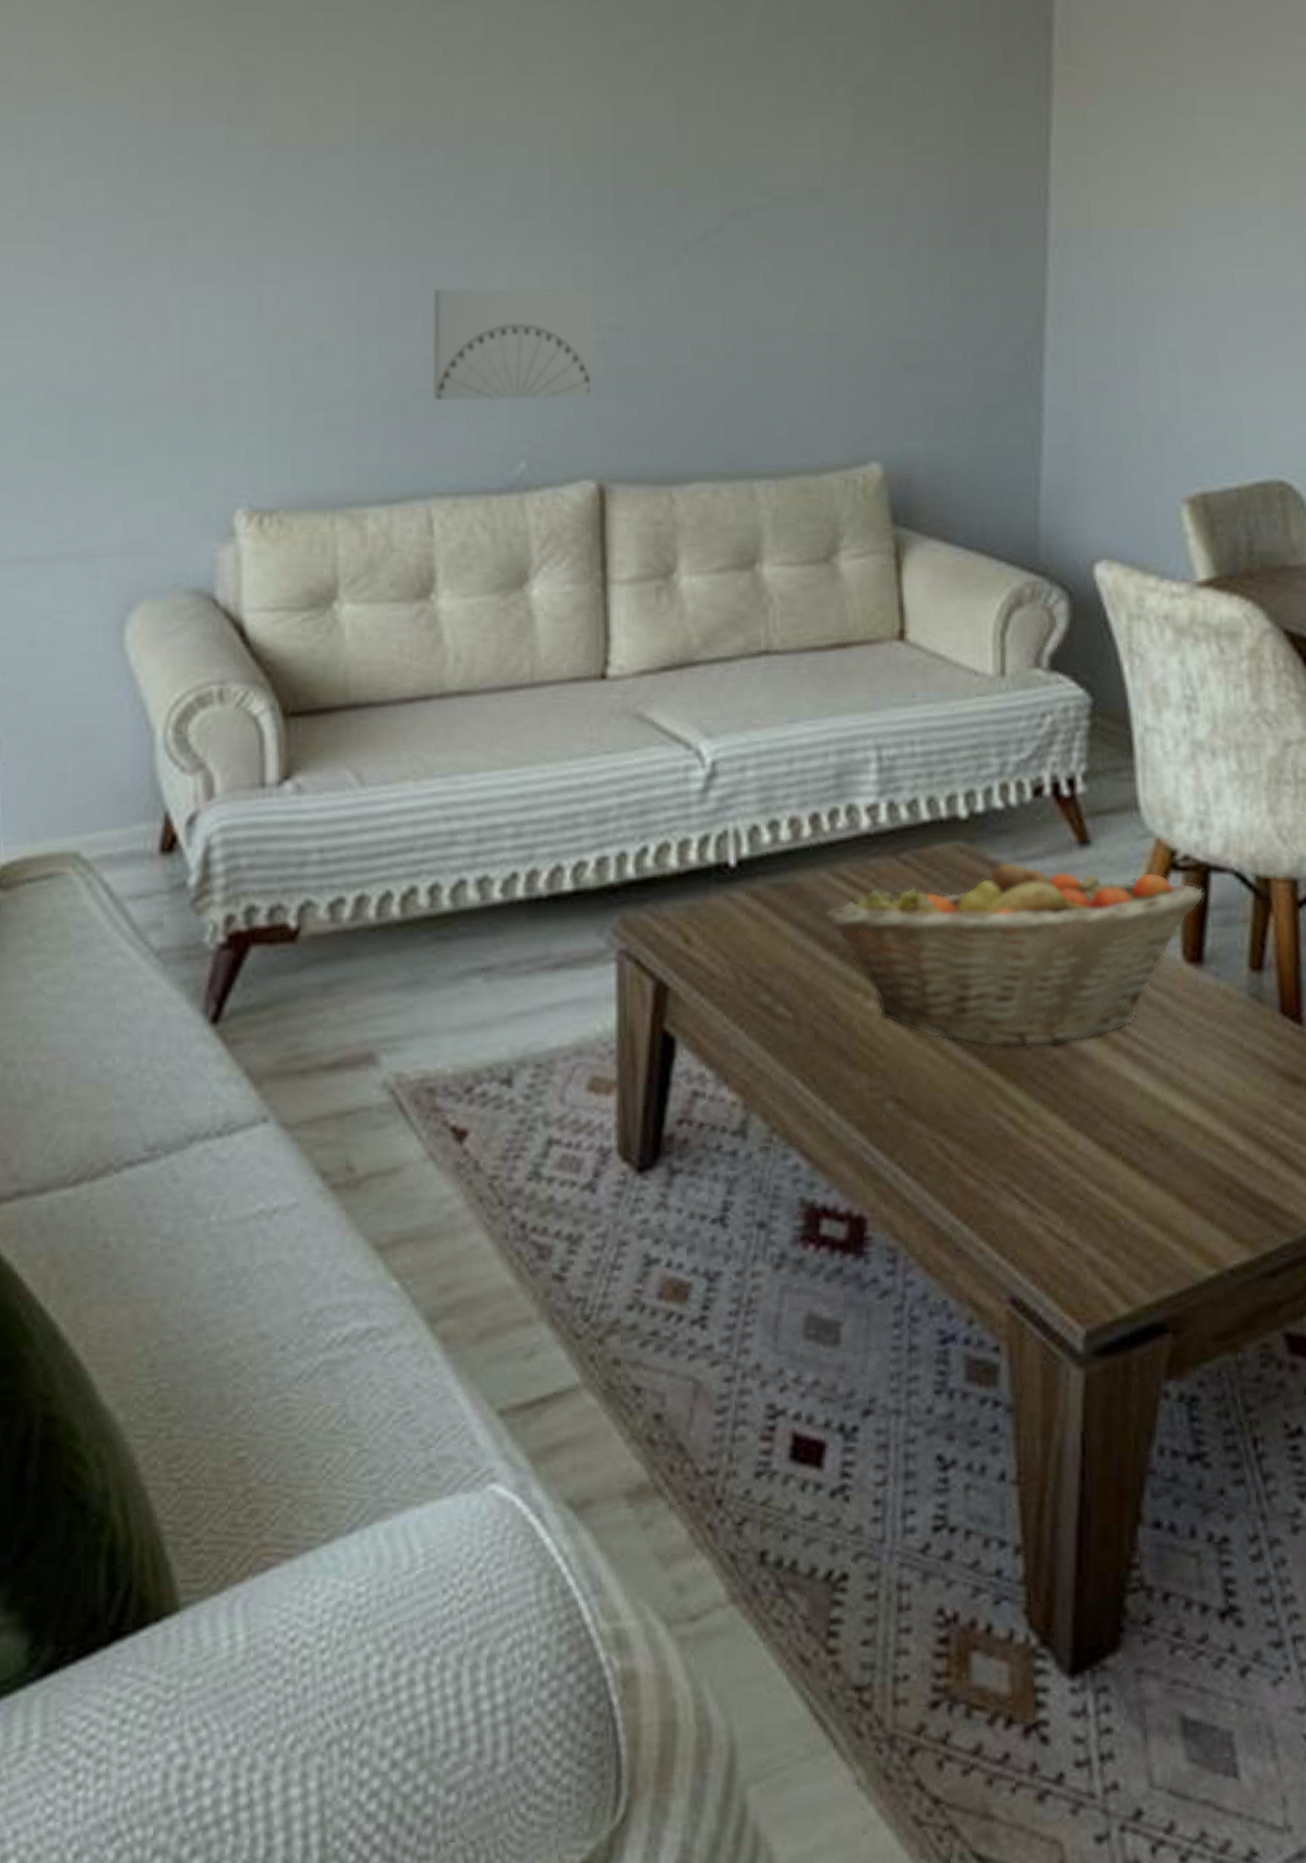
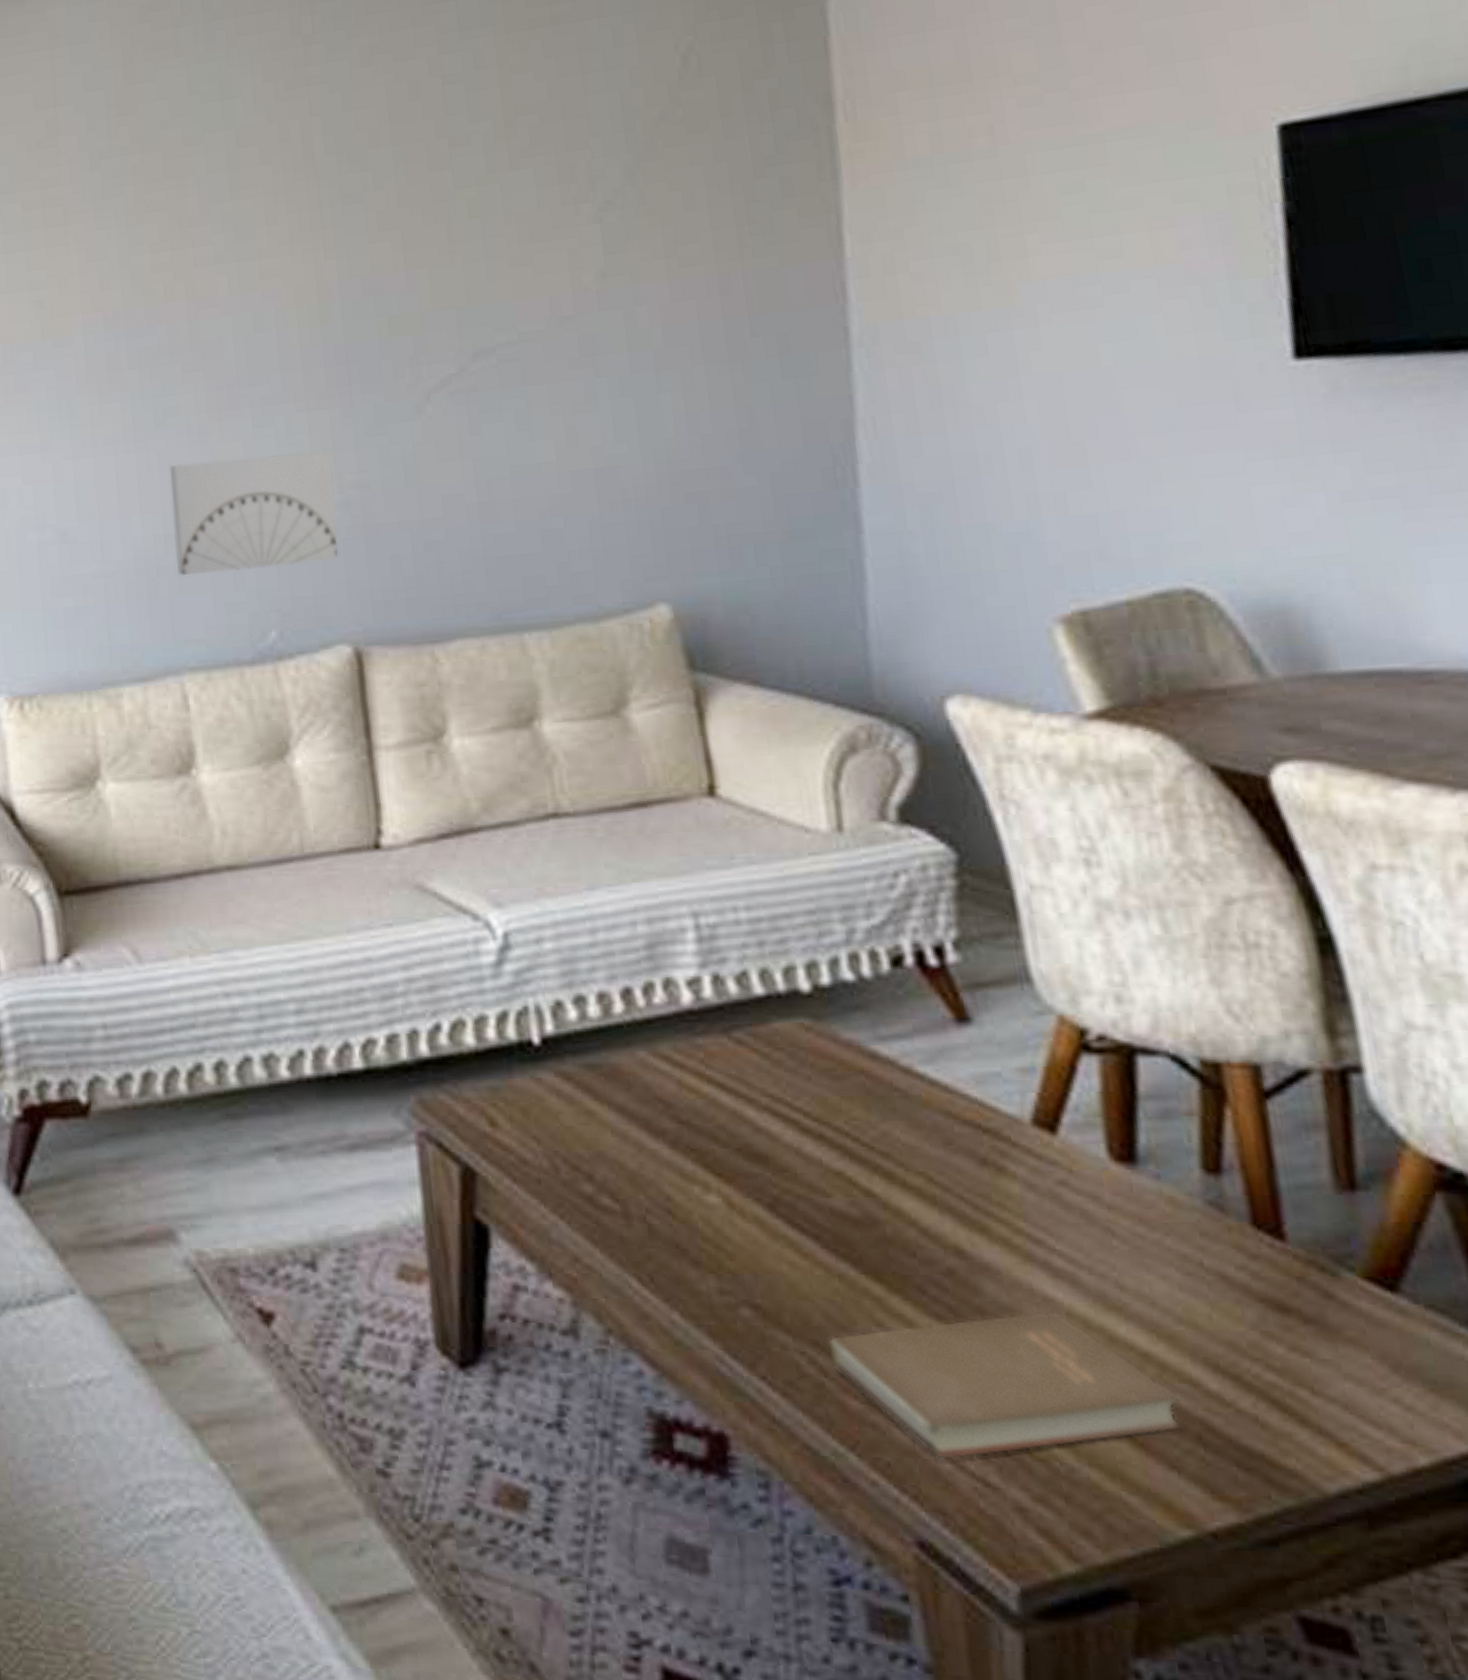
fruit basket: present [825,859,1205,1049] -> none [647,1038,1131,1255]
book: none [954,1091,1218,1227] -> present [828,1310,1184,1461]

